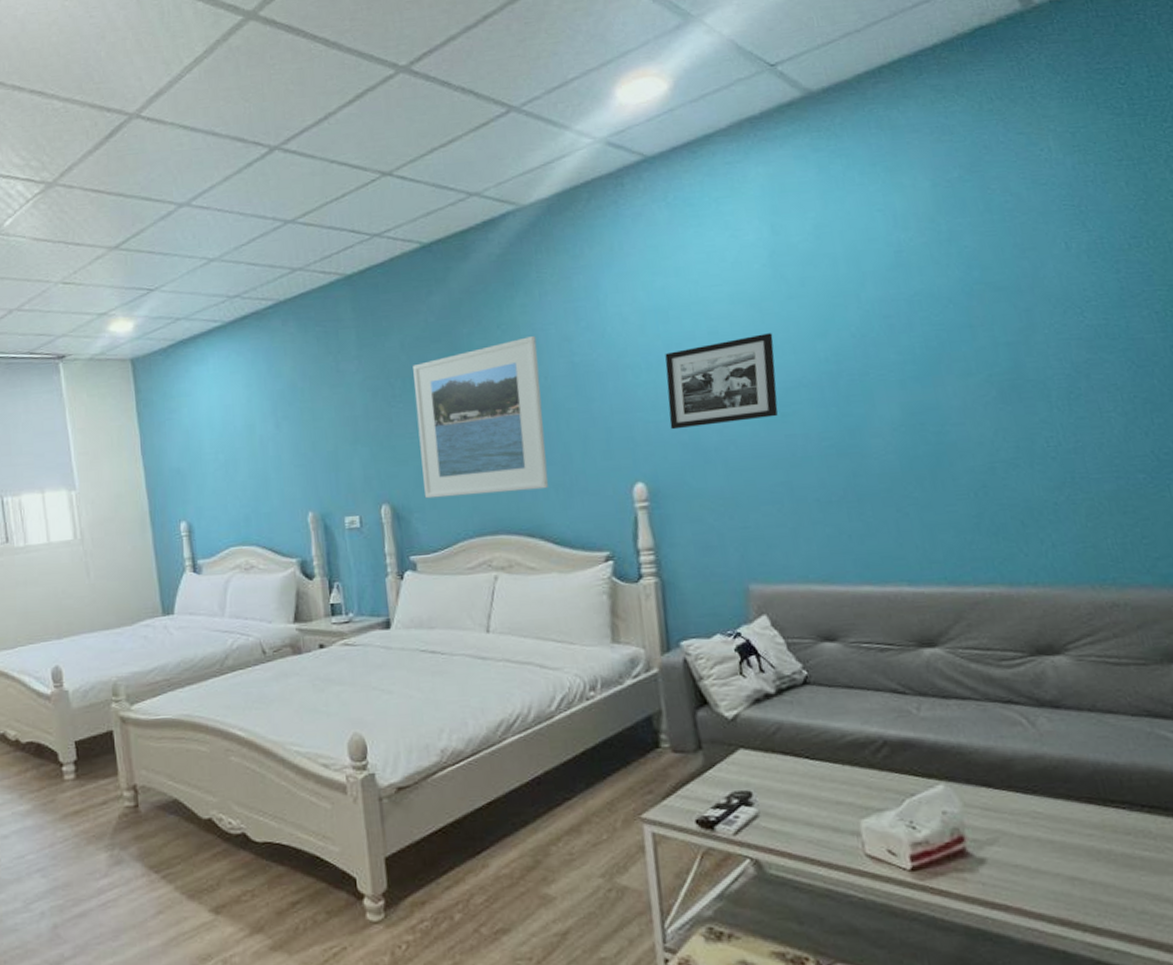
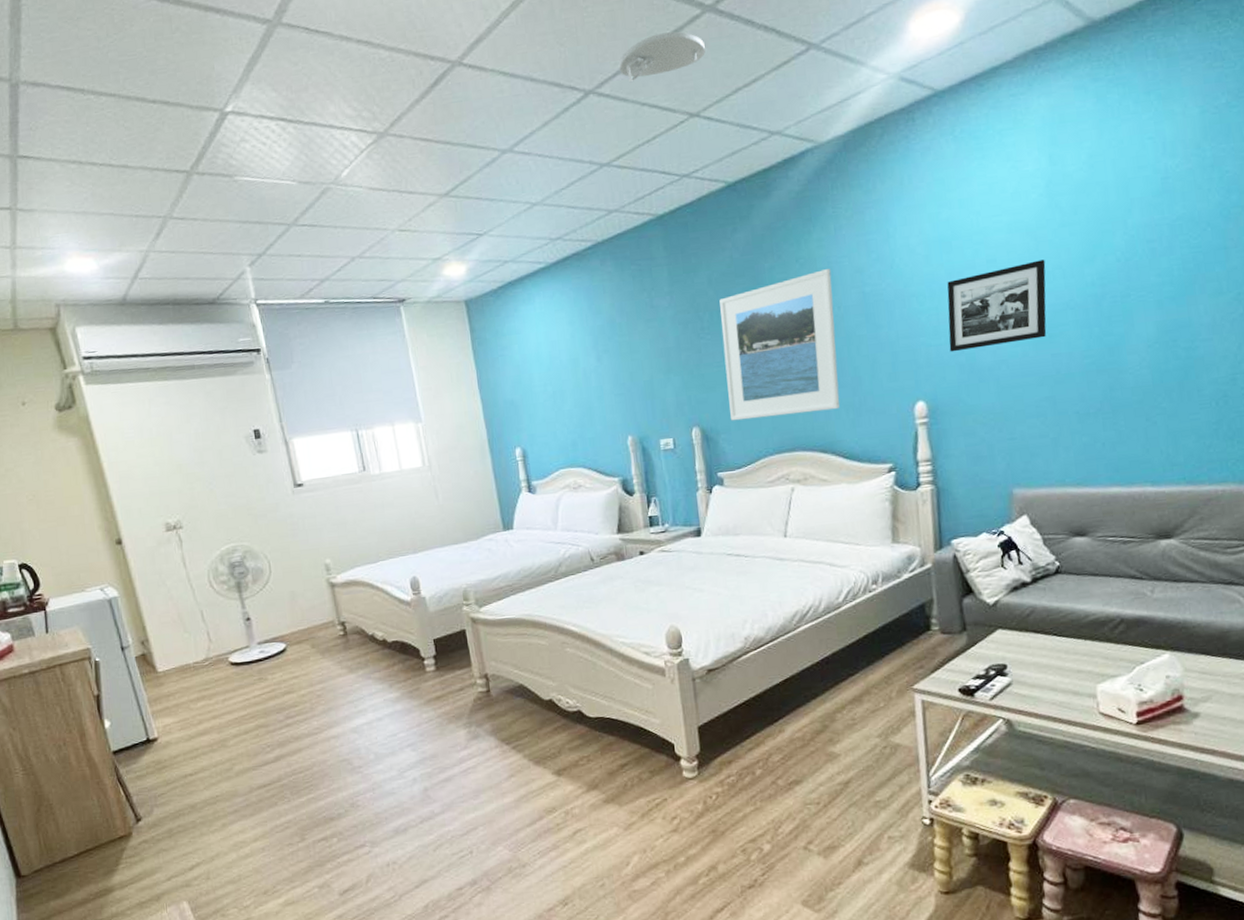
smoke detector: none [306,90,399,140] -> present [618,31,705,83]

